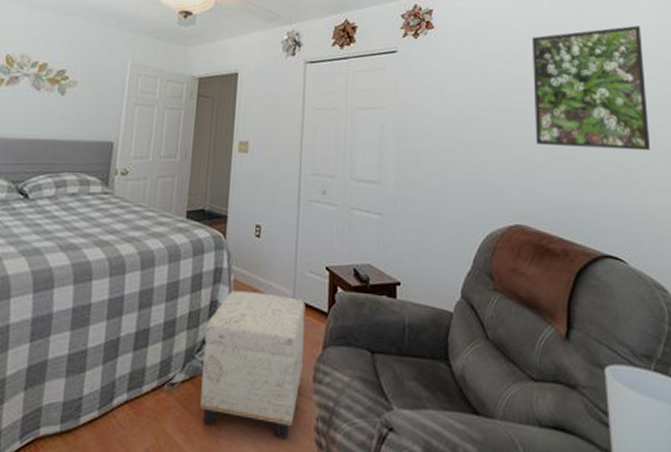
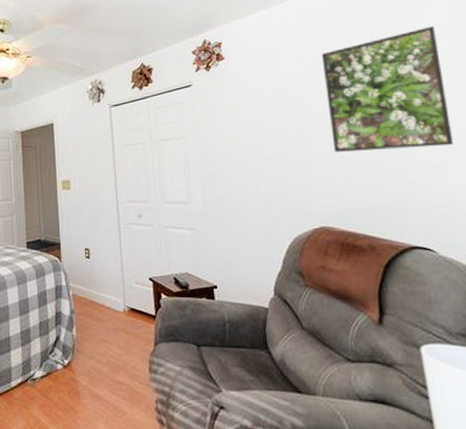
ottoman: present [200,291,306,439] -> none [54,303,139,419]

